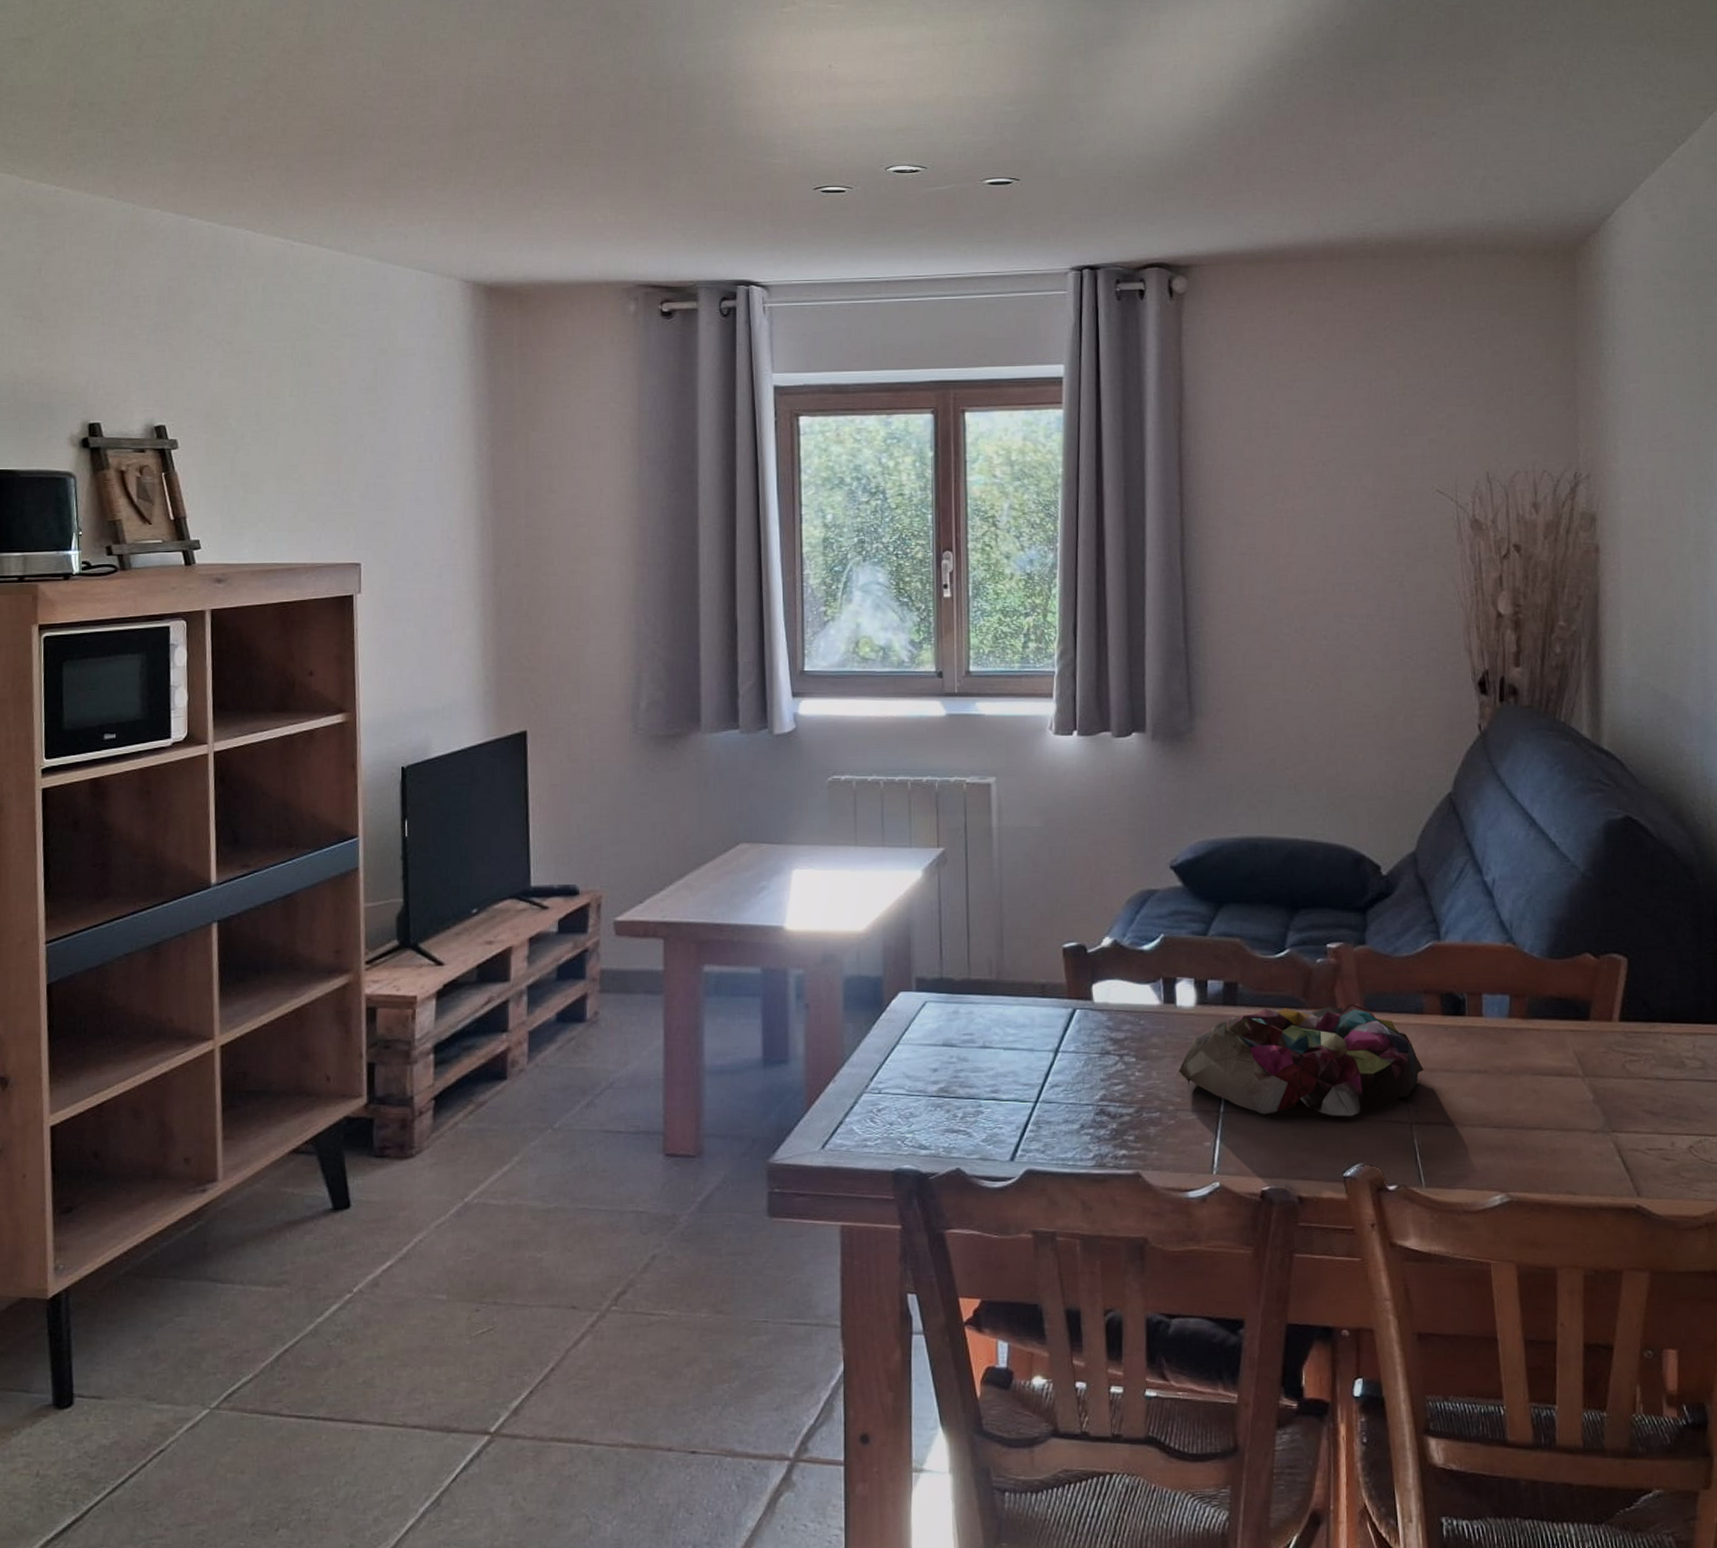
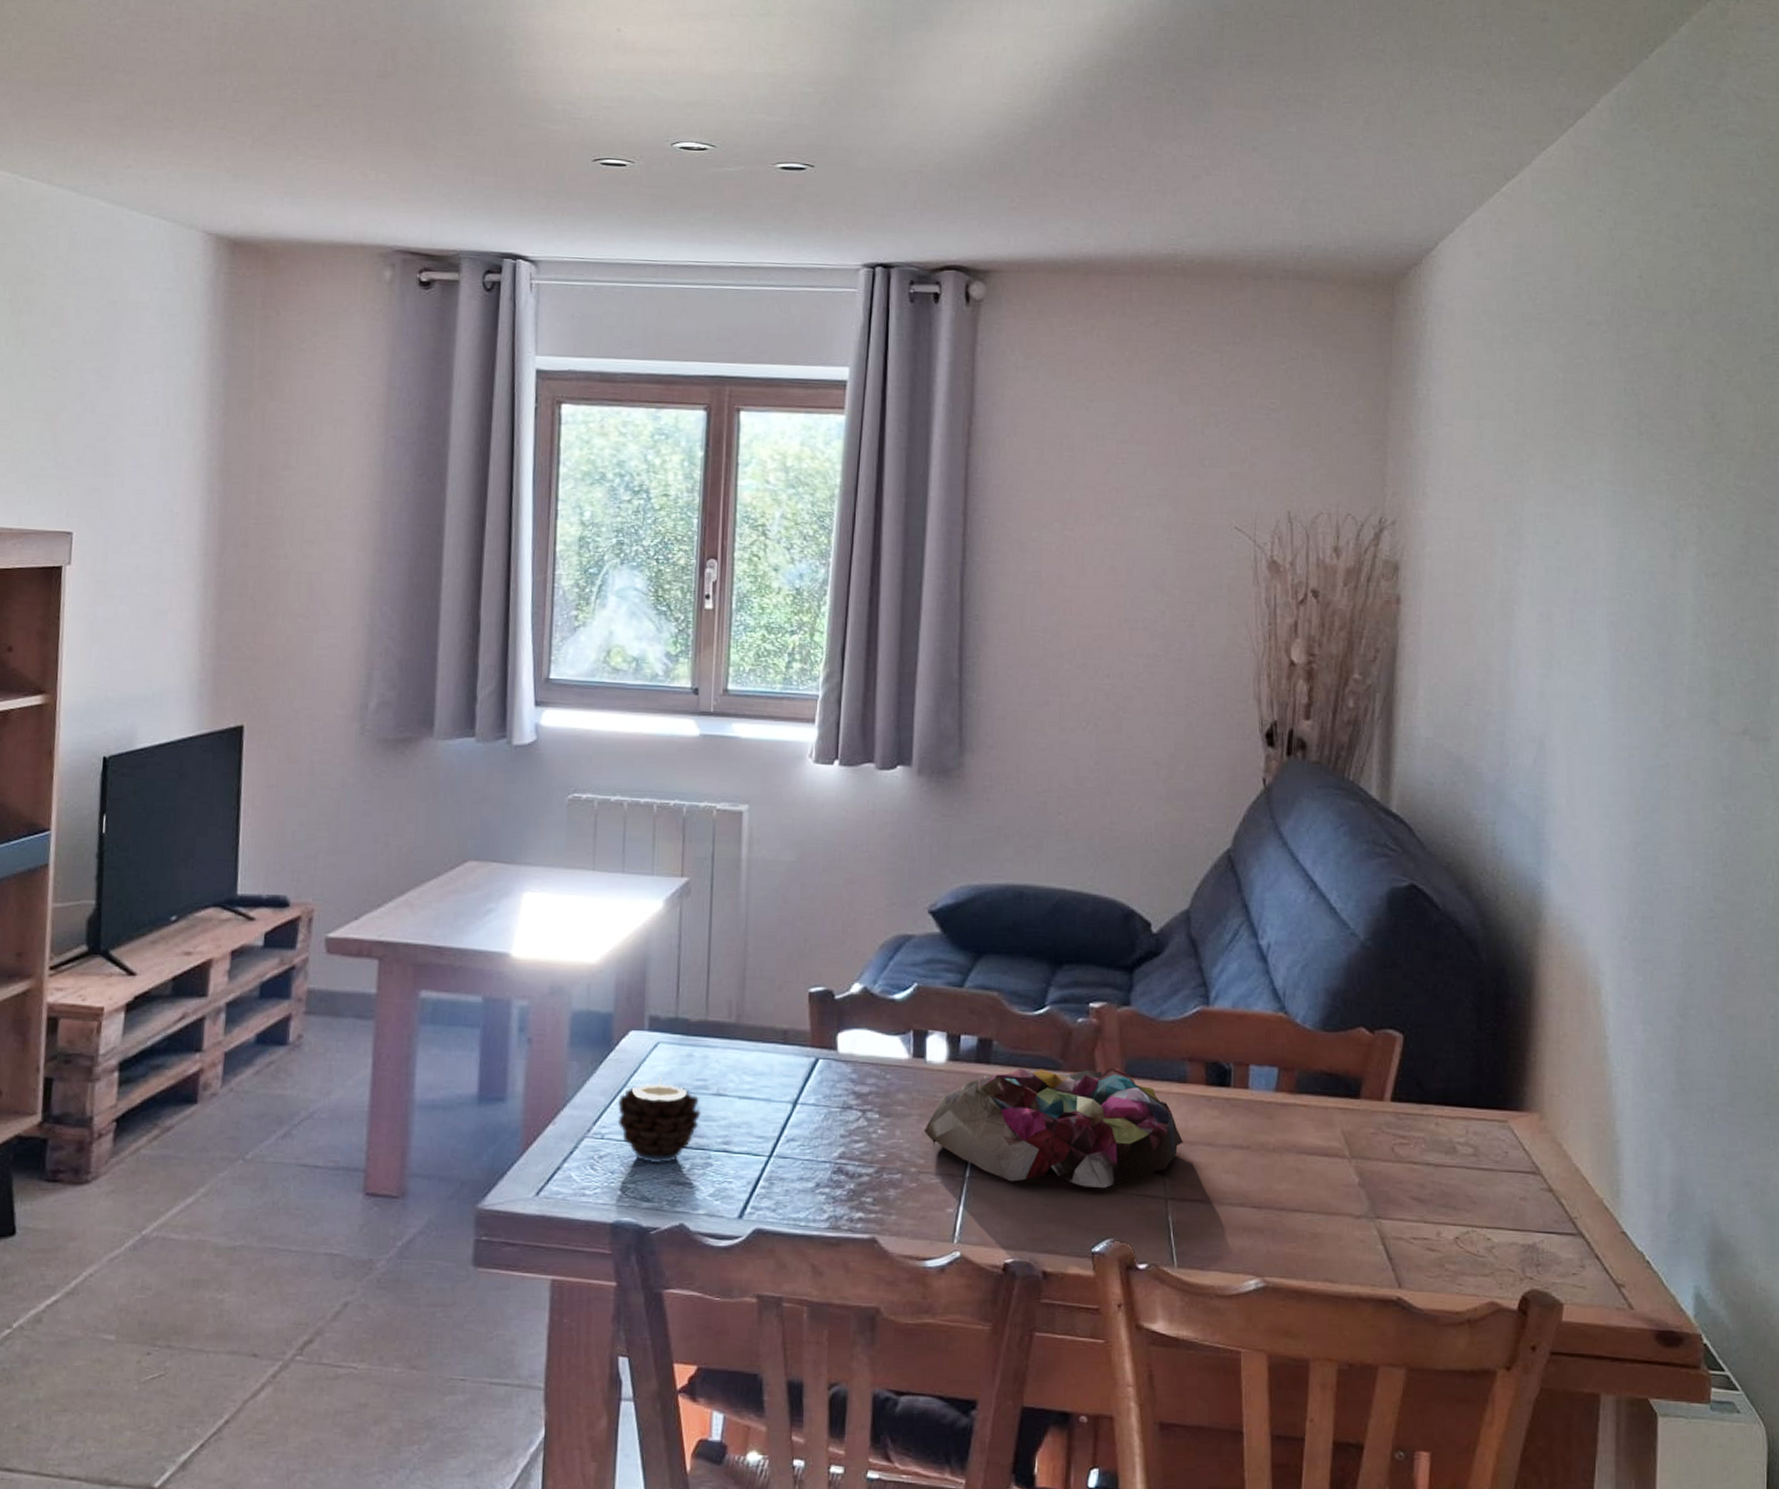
candle: none [892,1032,970,1114] -> present [617,1076,701,1164]

